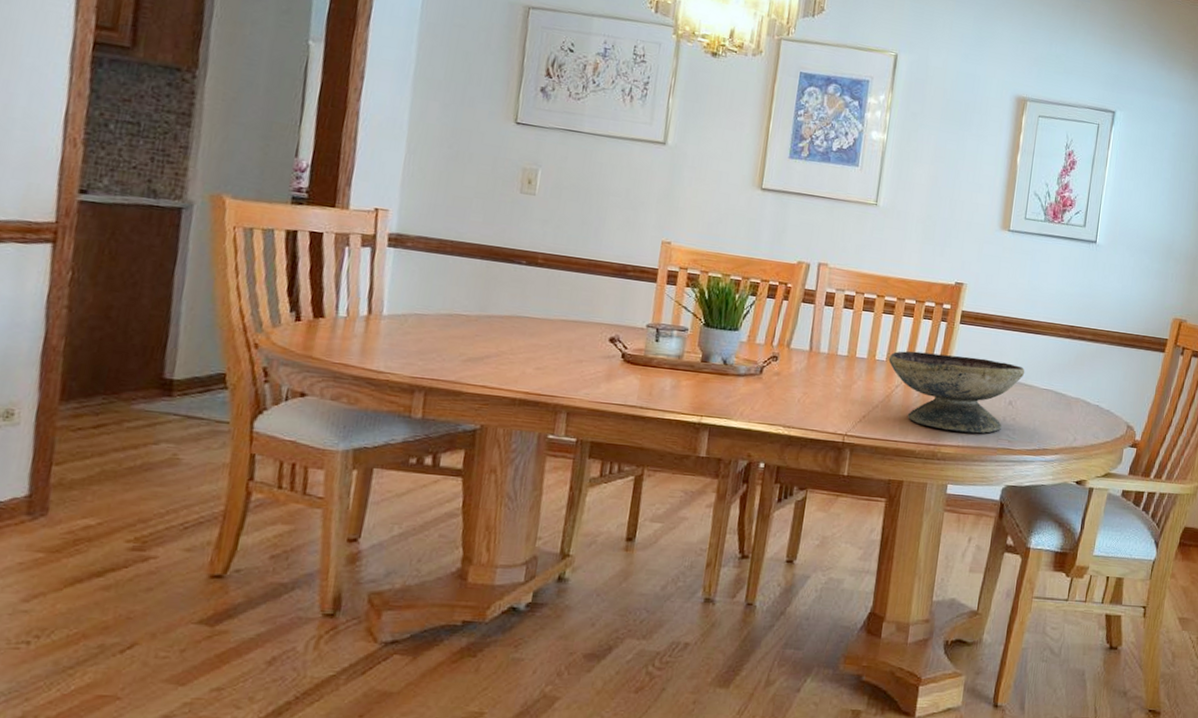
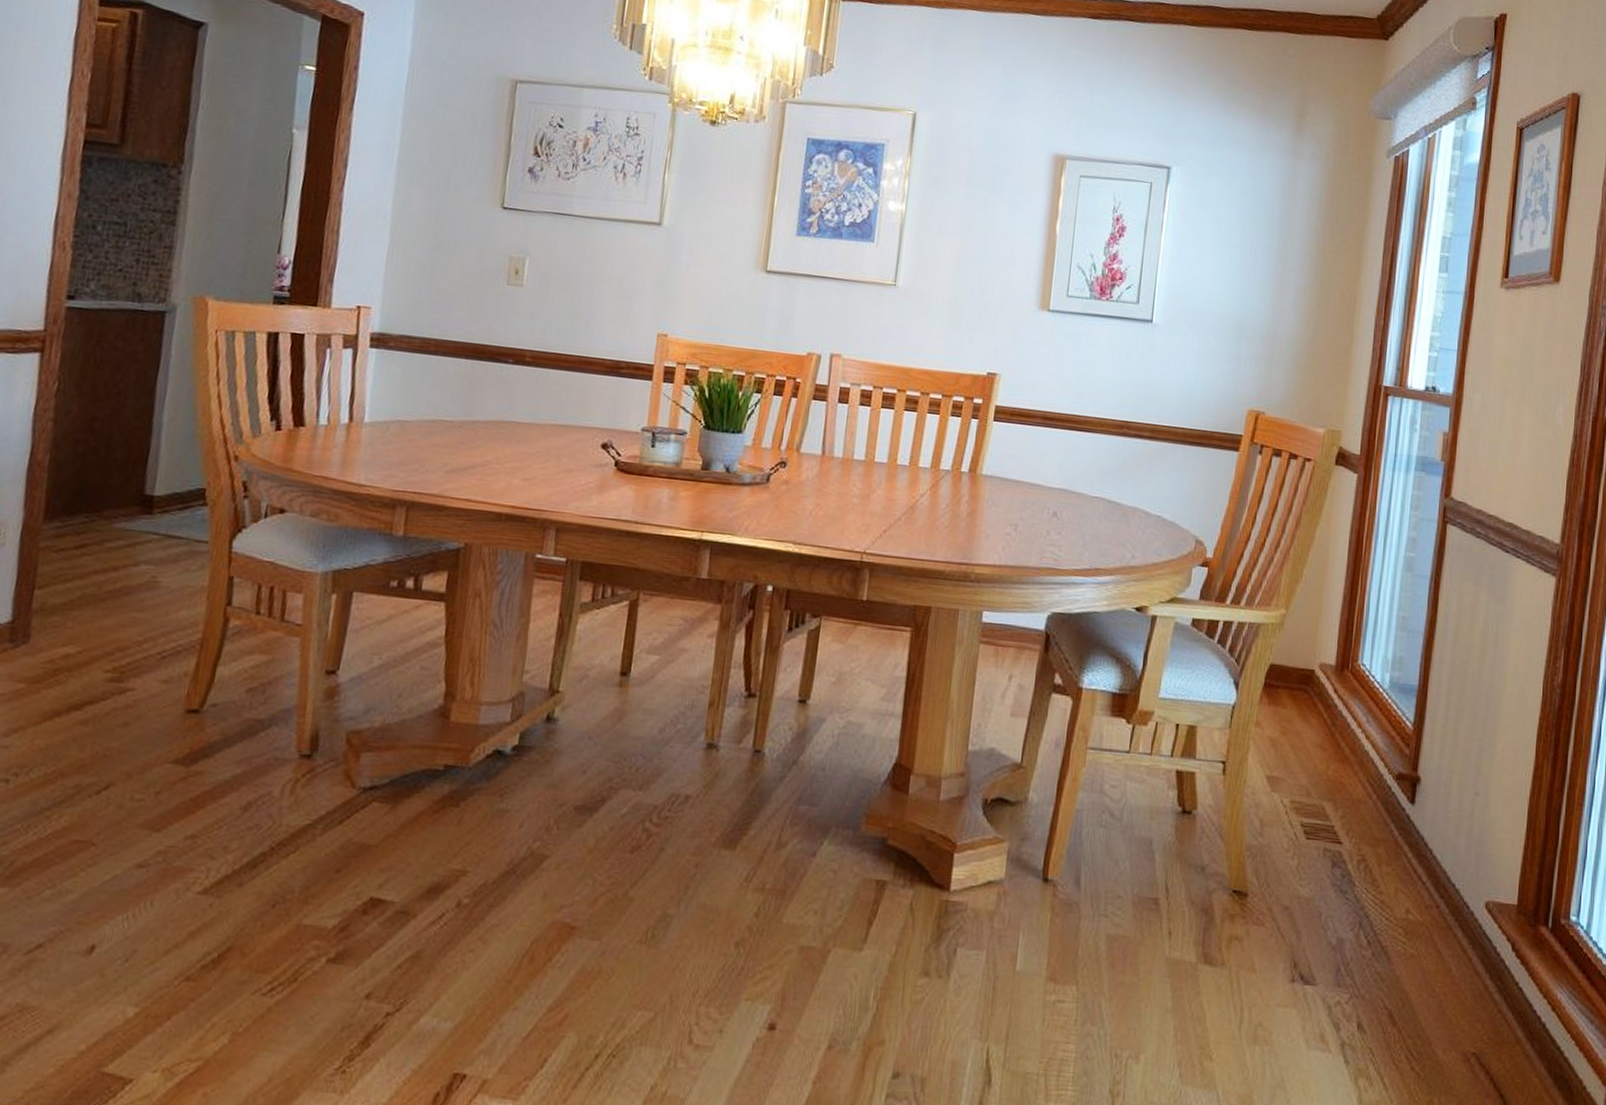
decorative bowl: present [888,351,1025,434] -> none [911,453,1072,551]

